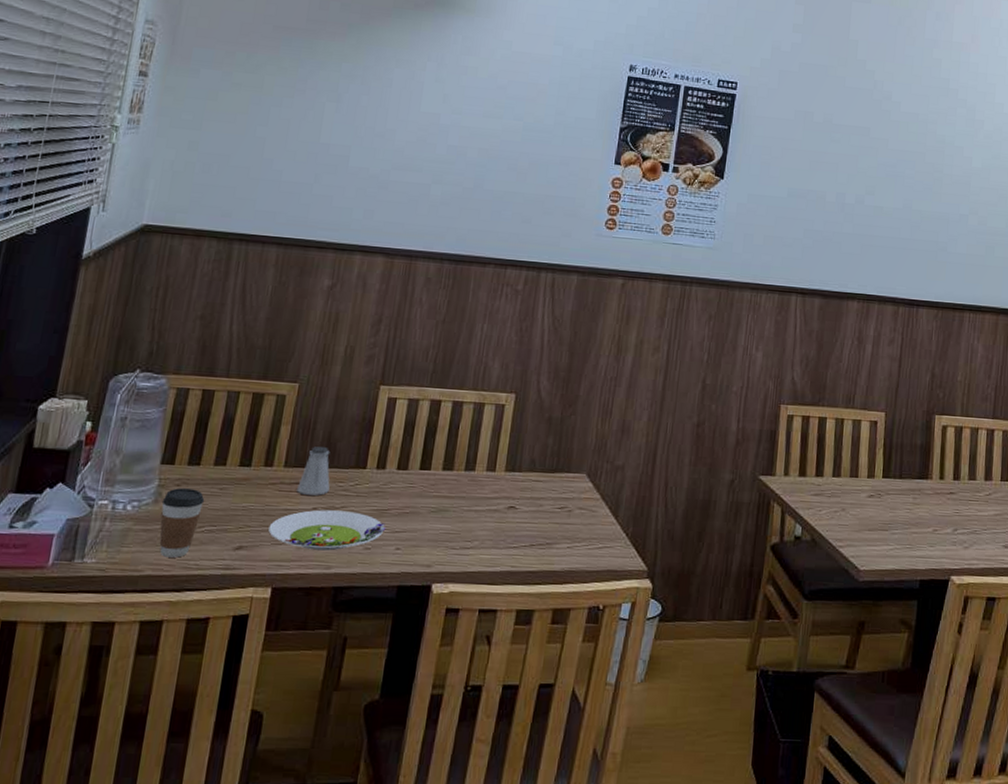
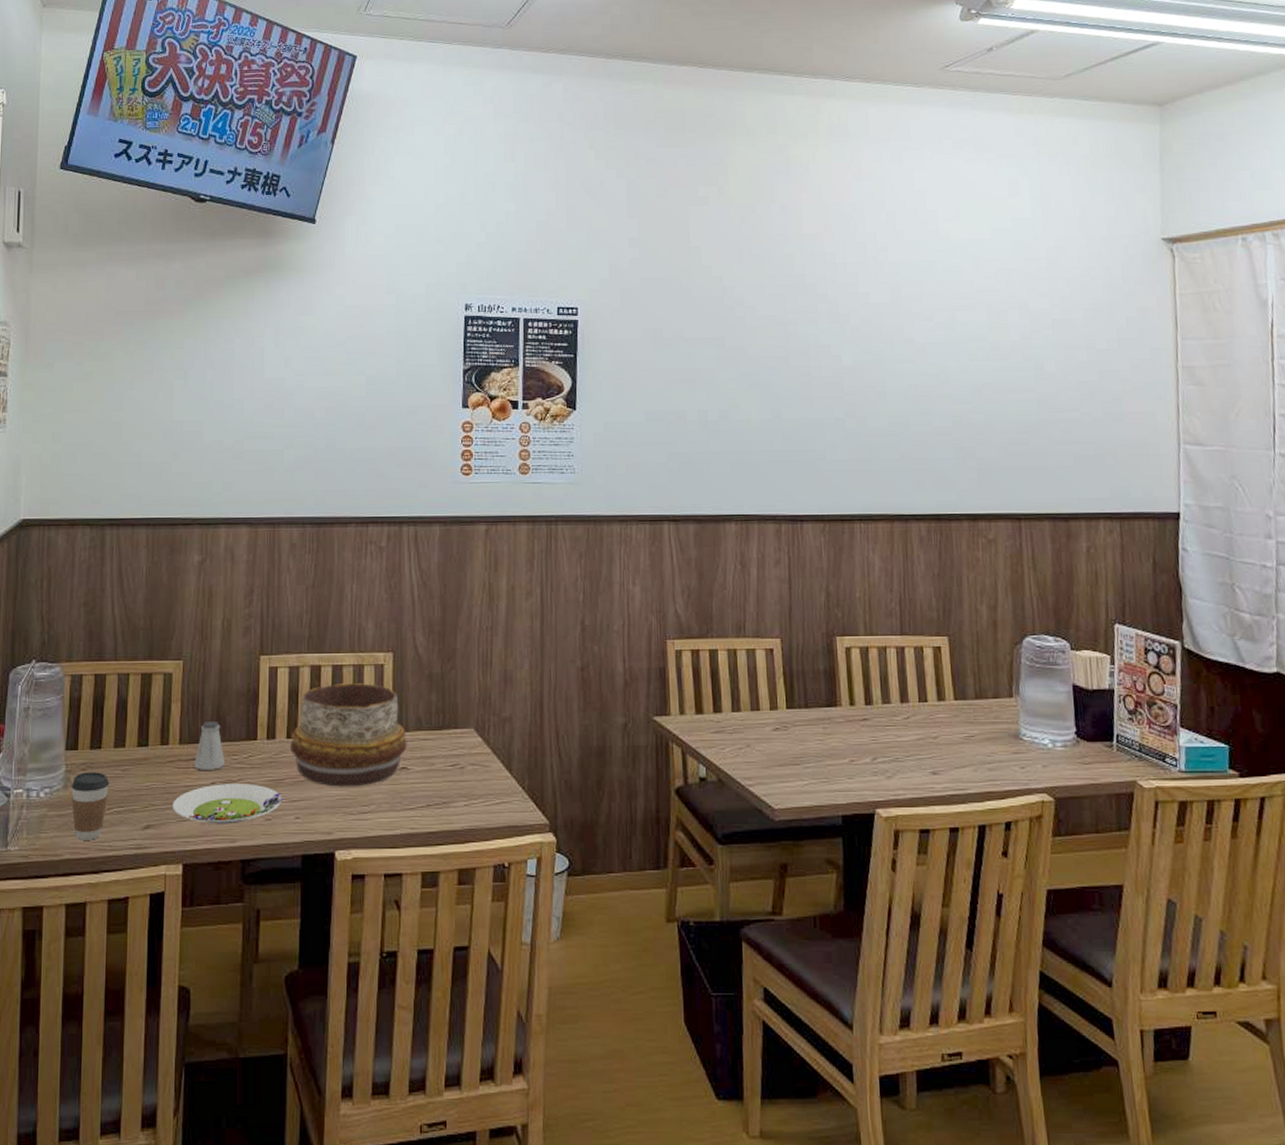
decorative bowl: none [399,419,519,523] -> present [290,683,407,787]

